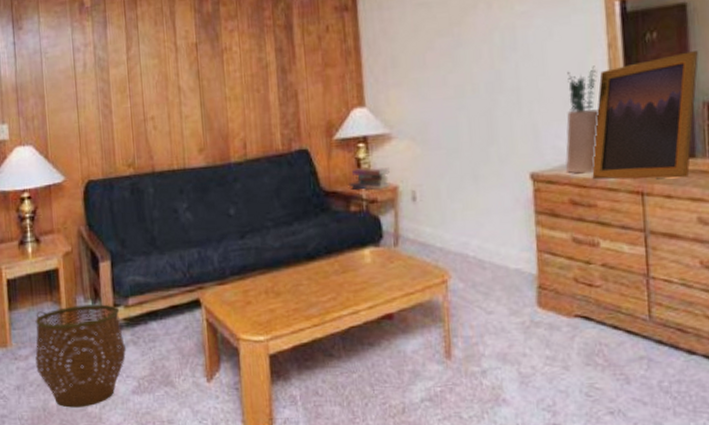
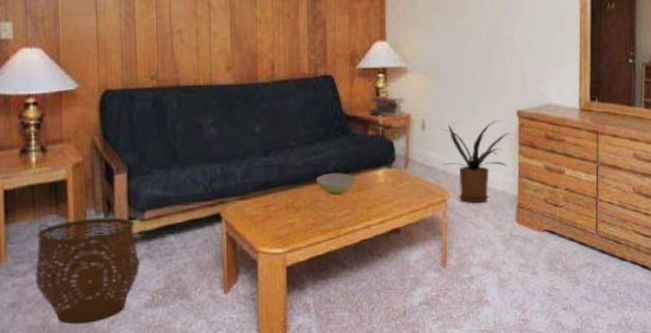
bowl: none [296,254,339,278] -> present [316,173,356,195]
house plant: none [435,186,524,284] -> present [441,120,511,203]
vase: present [564,65,599,174] -> none [543,25,571,114]
picture frame: present [592,51,698,180] -> none [563,22,641,122]

